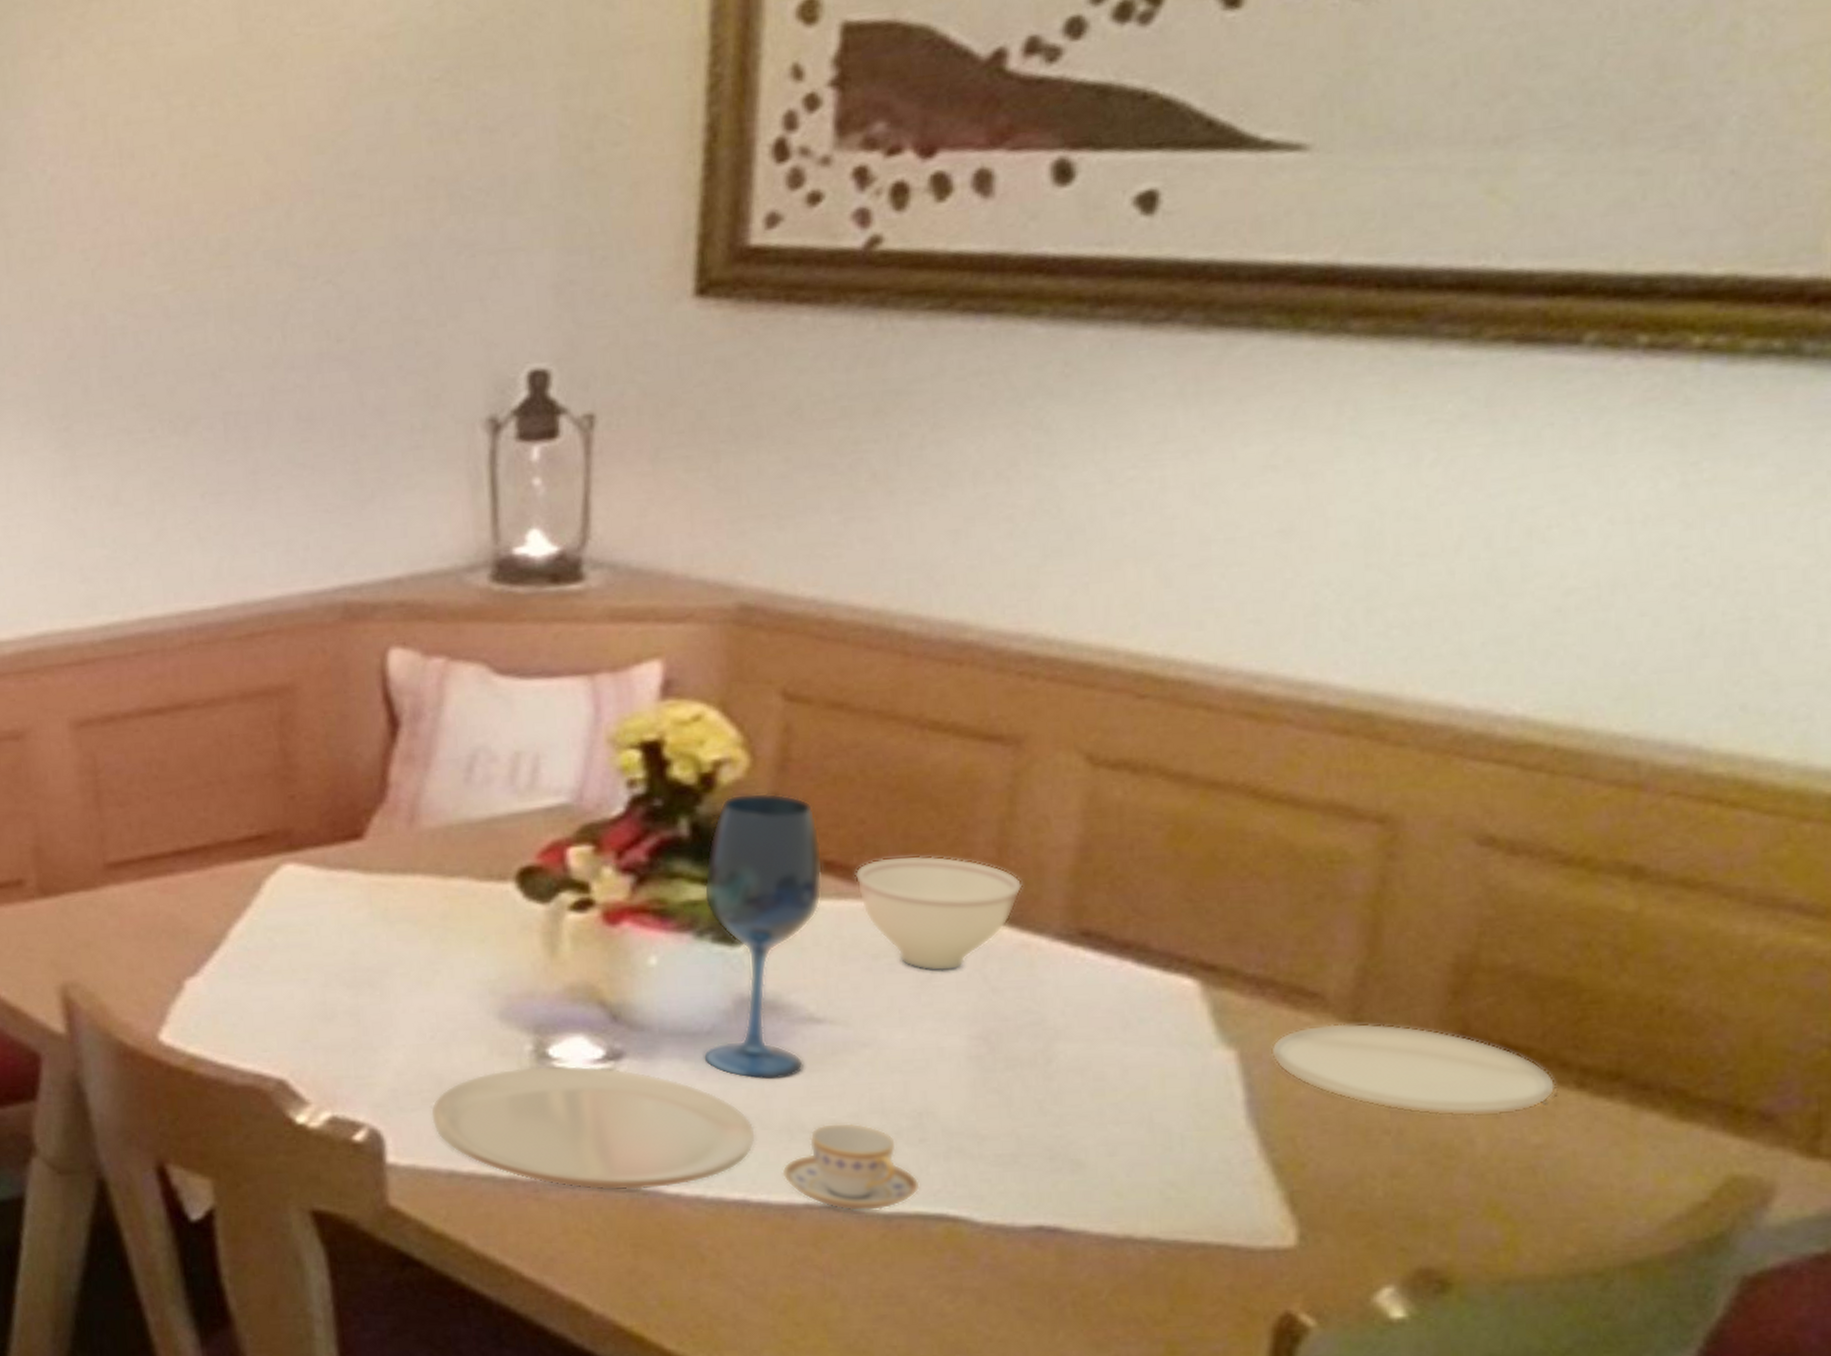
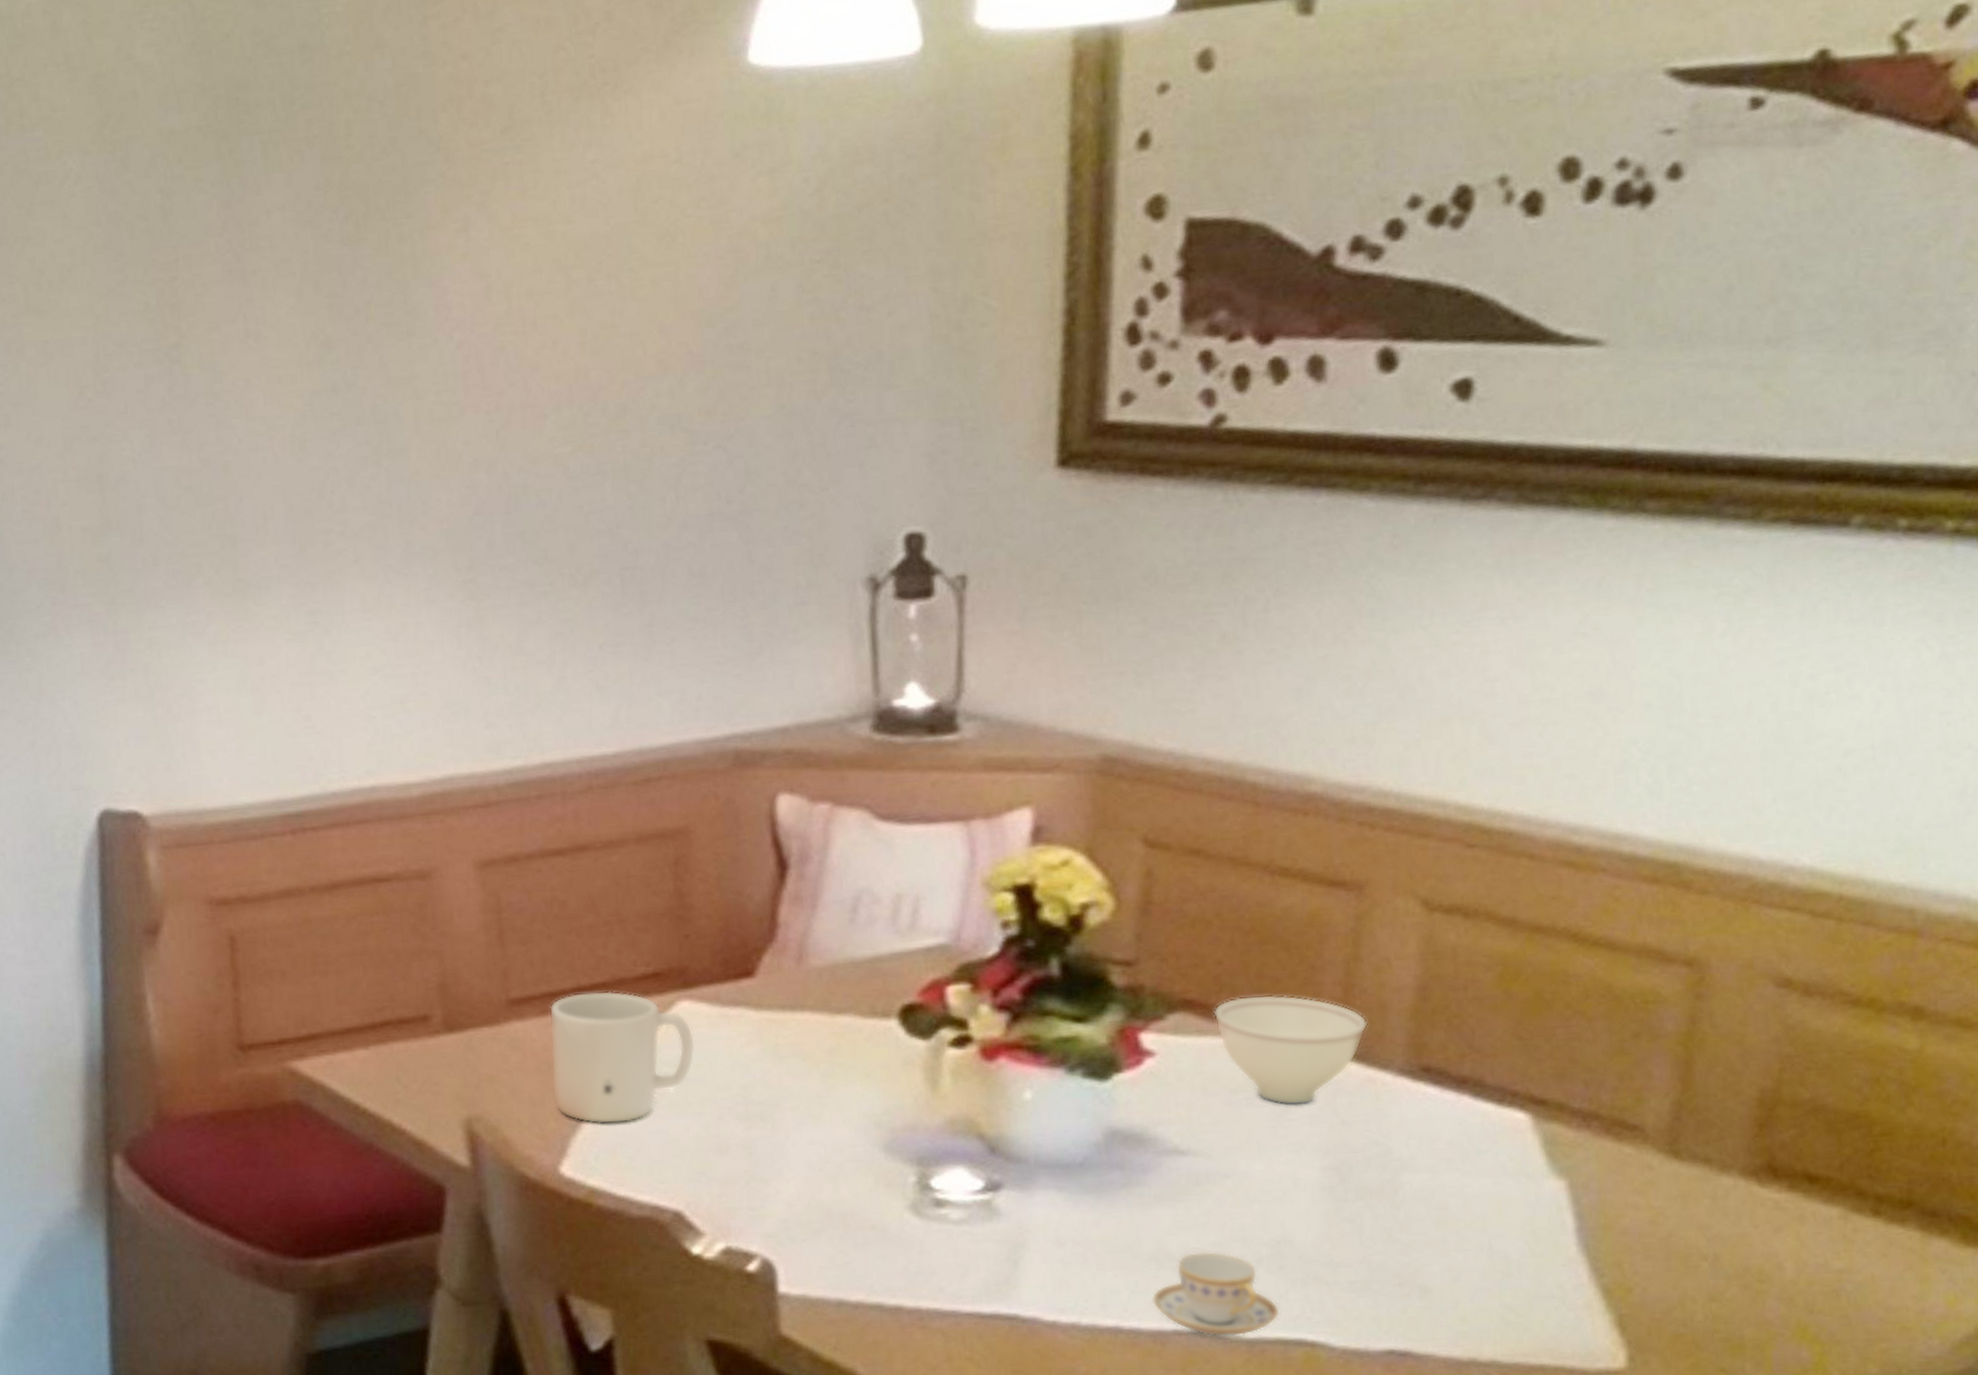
mug: none [147,854,301,991] -> present [549,990,695,1124]
plate: present [431,1066,755,1190] -> none [821,1197,1126,1318]
wineglass: present [702,792,824,1080] -> none [1074,934,1185,1210]
plate: present [1271,1023,1556,1117] -> none [1597,1154,1854,1243]

